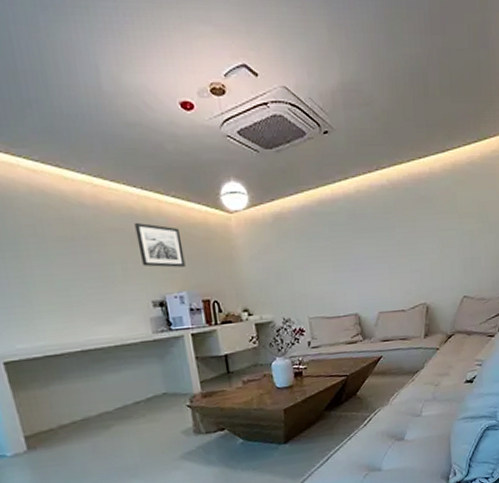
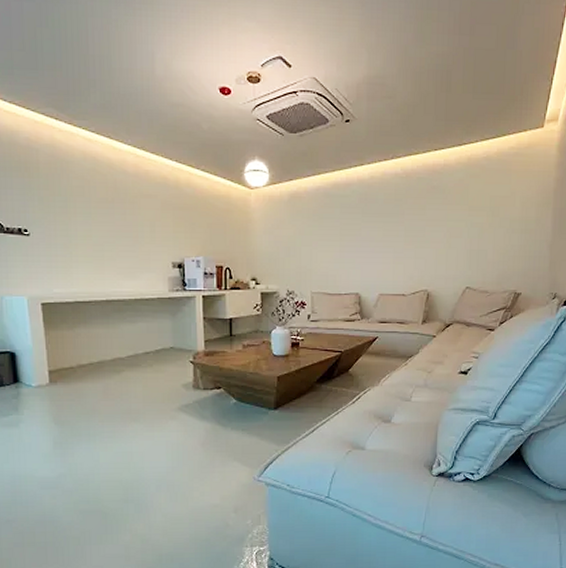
wall art: present [134,222,186,268] -> none [166,190,205,234]

